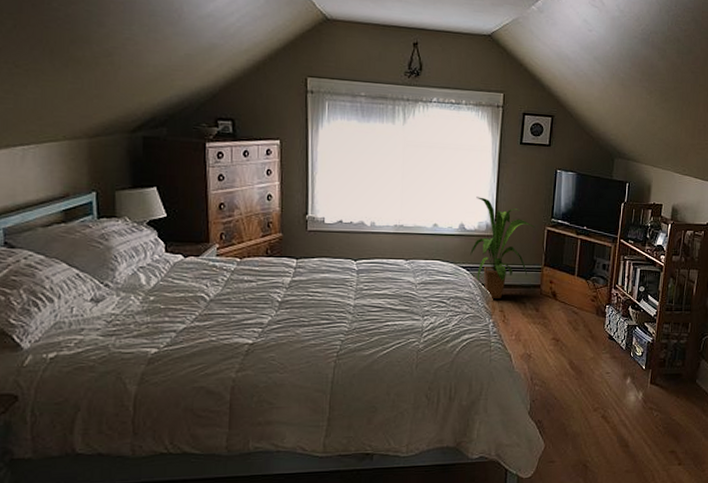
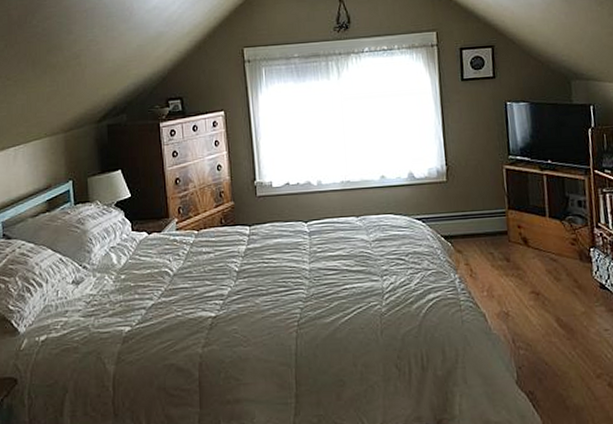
house plant: present [470,197,536,300] -> none [422,141,492,252]

